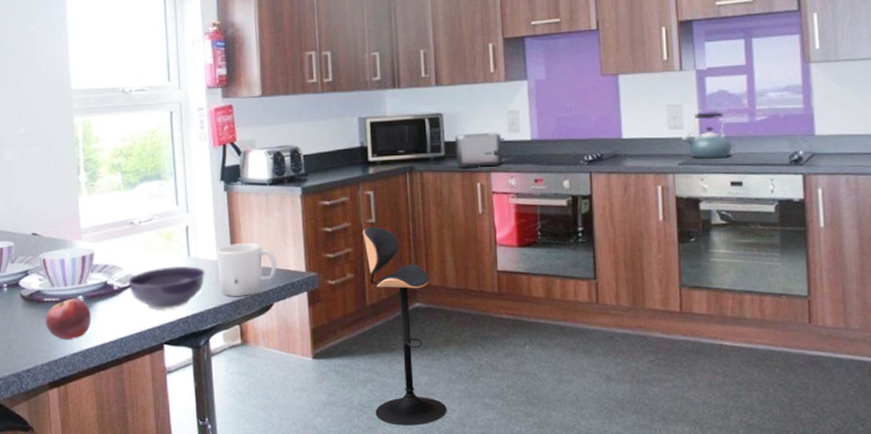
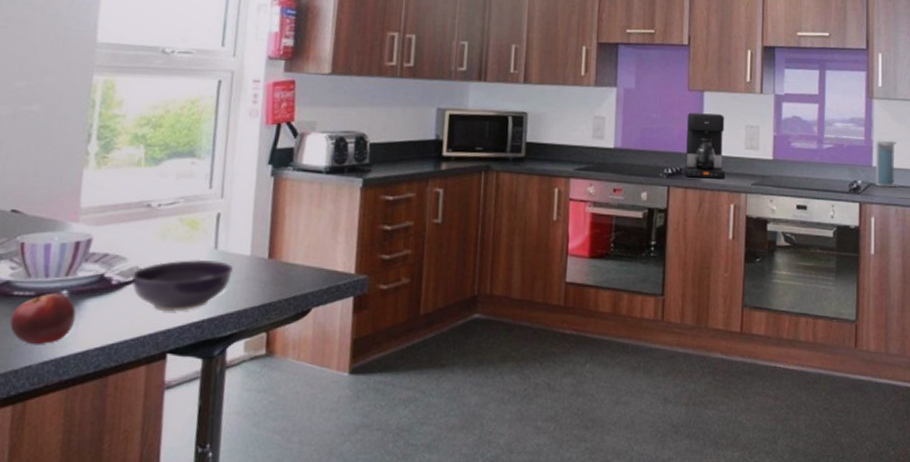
mug: present [216,243,276,296] -> none [249,237,322,299]
bar stool: present [362,226,447,426] -> none [414,227,495,452]
toaster: present [454,132,504,169] -> none [535,135,588,173]
coffee maker: none [603,96,649,163] -> present [684,112,725,179]
kettle: present [681,112,732,160] -> none [756,135,800,183]
soap dispenser: none [817,106,845,156] -> present [875,140,897,188]

